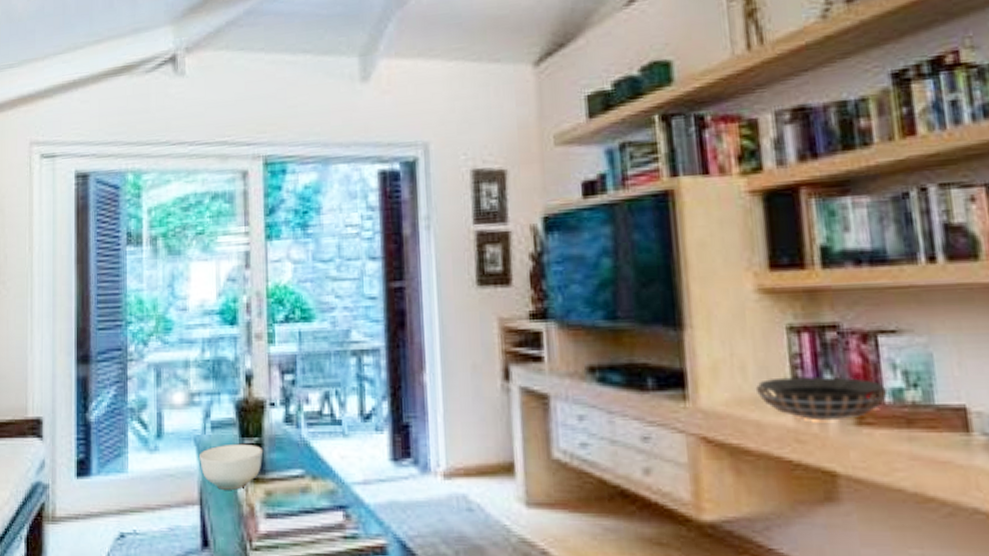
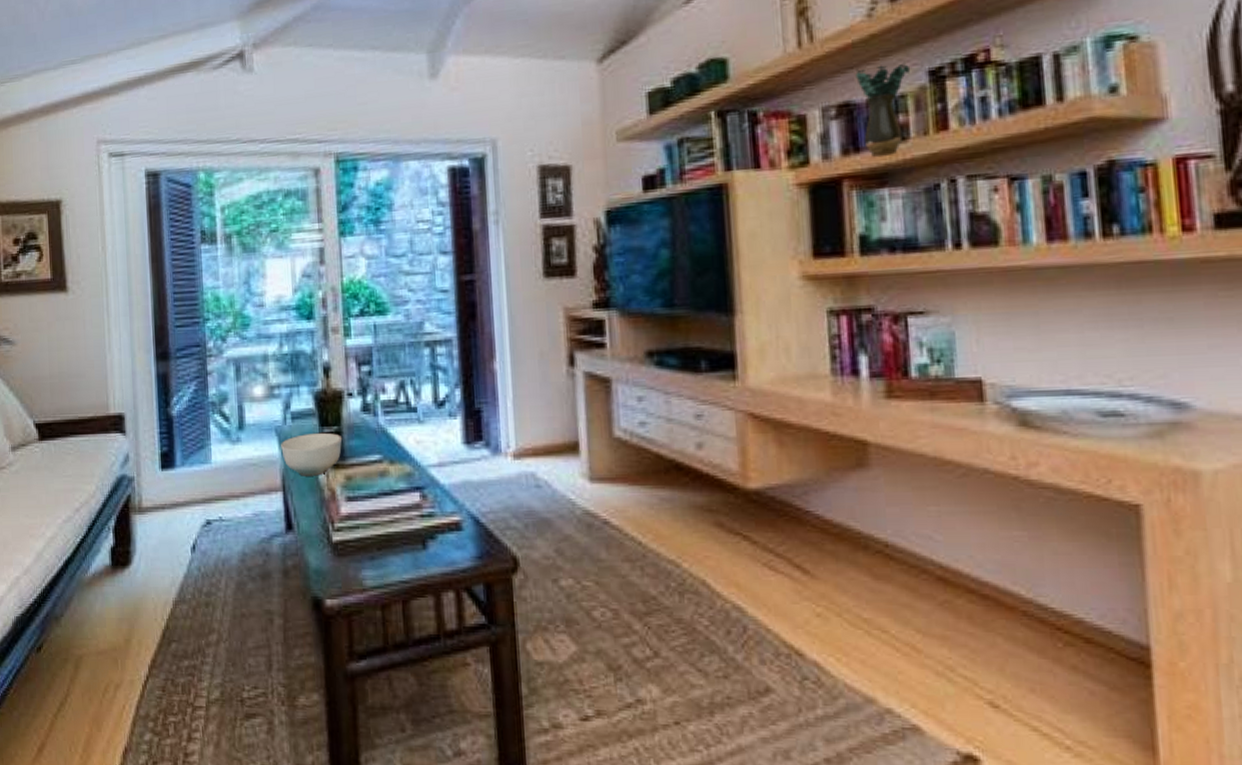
decorative bowl: present [755,375,888,421] -> none [797,354,915,396]
vase: none [810,65,870,164] -> present [855,62,910,158]

